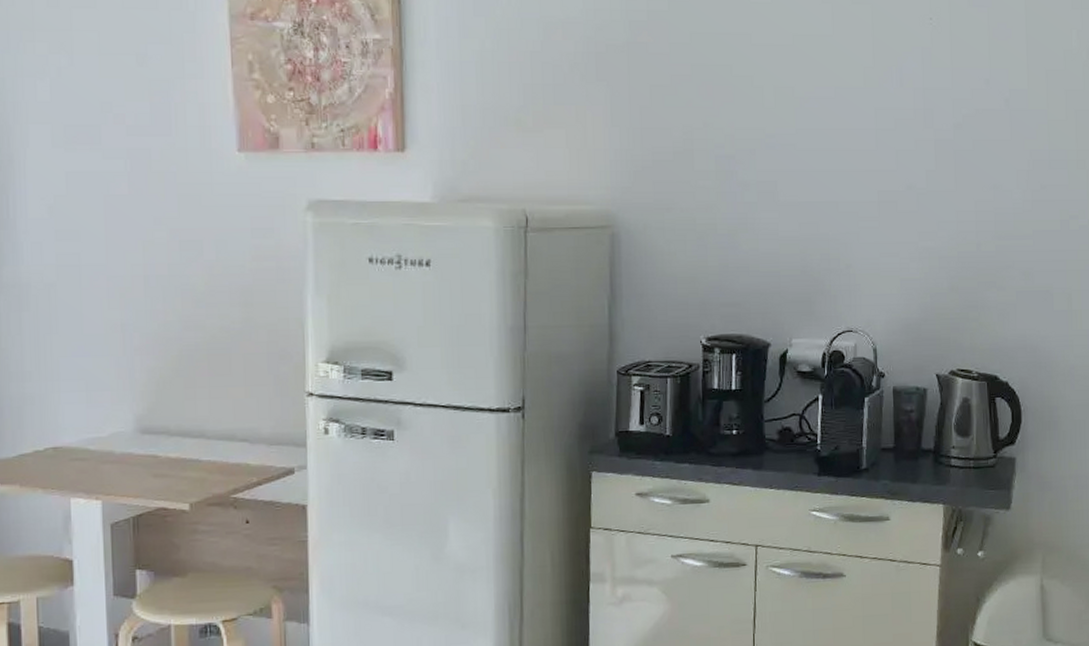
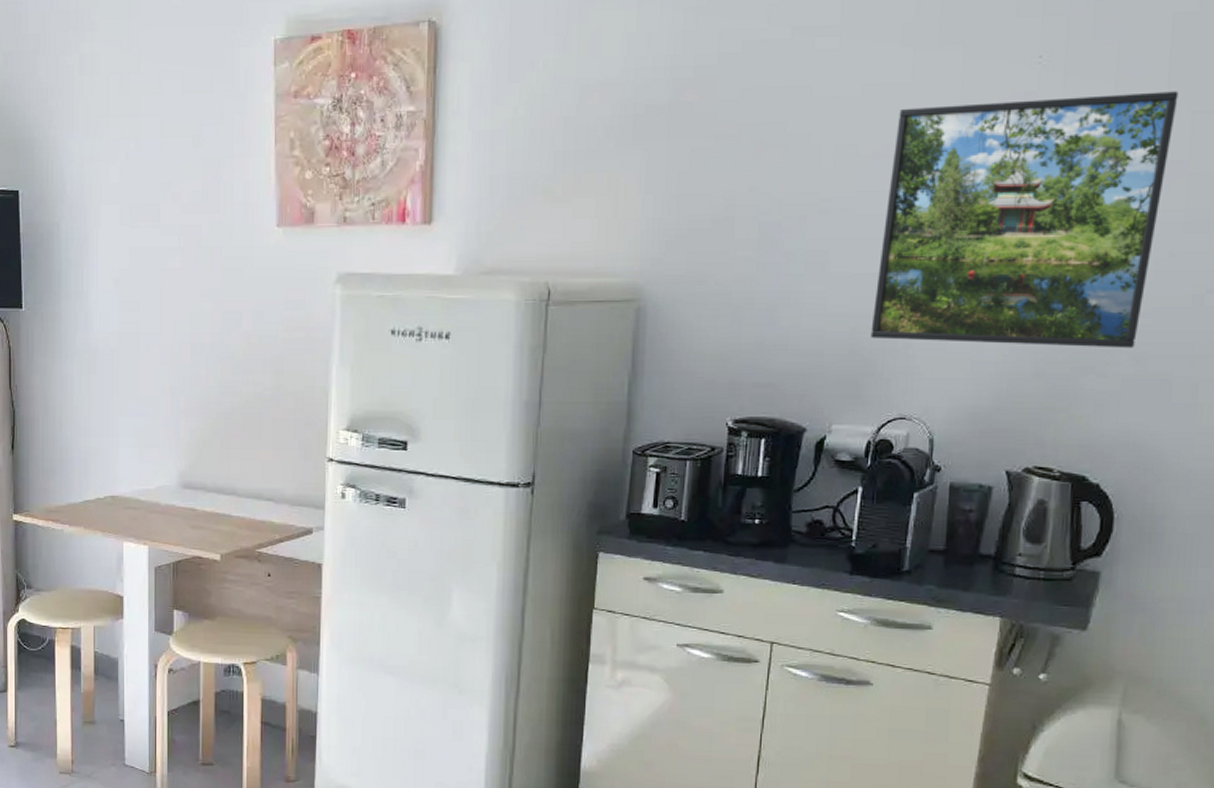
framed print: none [817,52,1035,266] -> present [870,91,1179,348]

